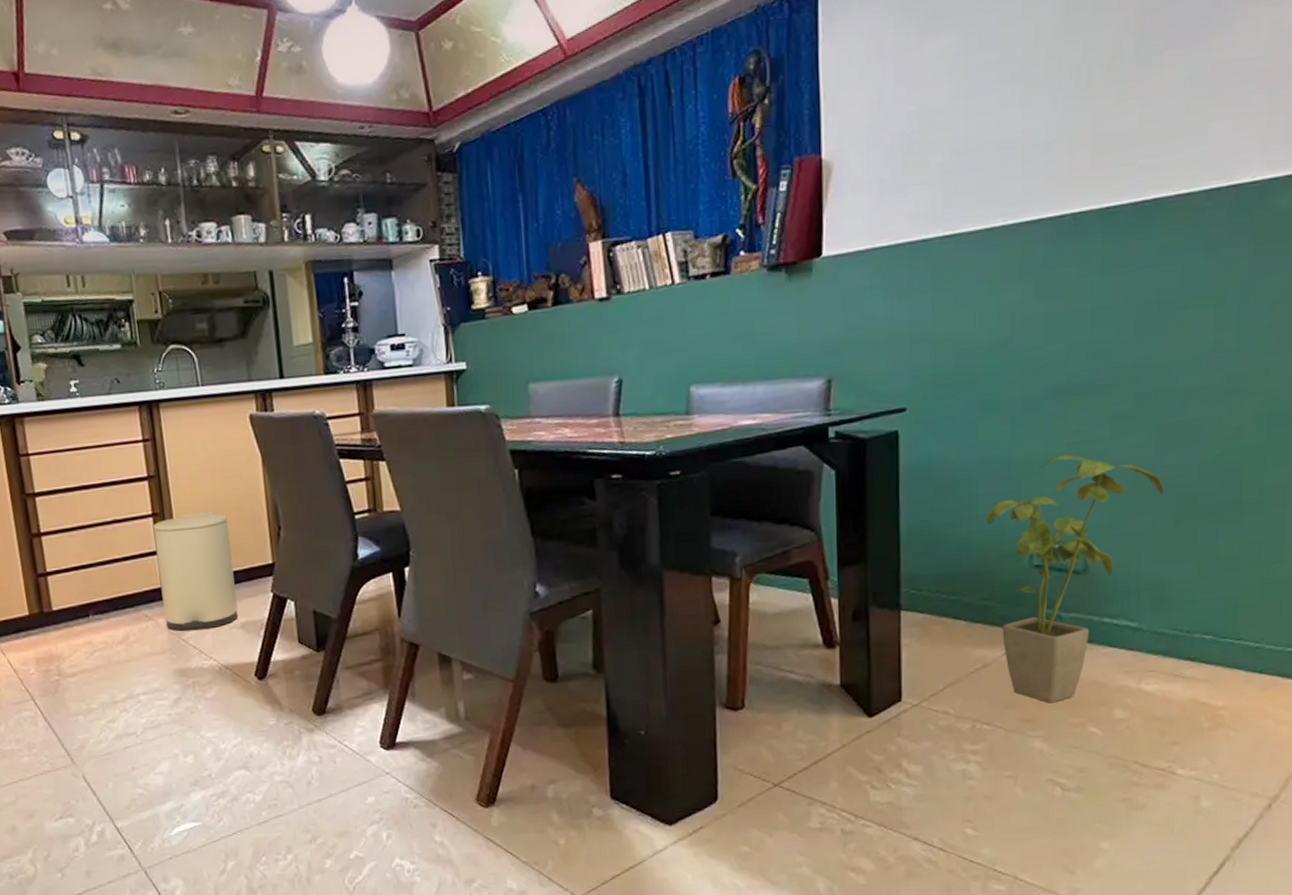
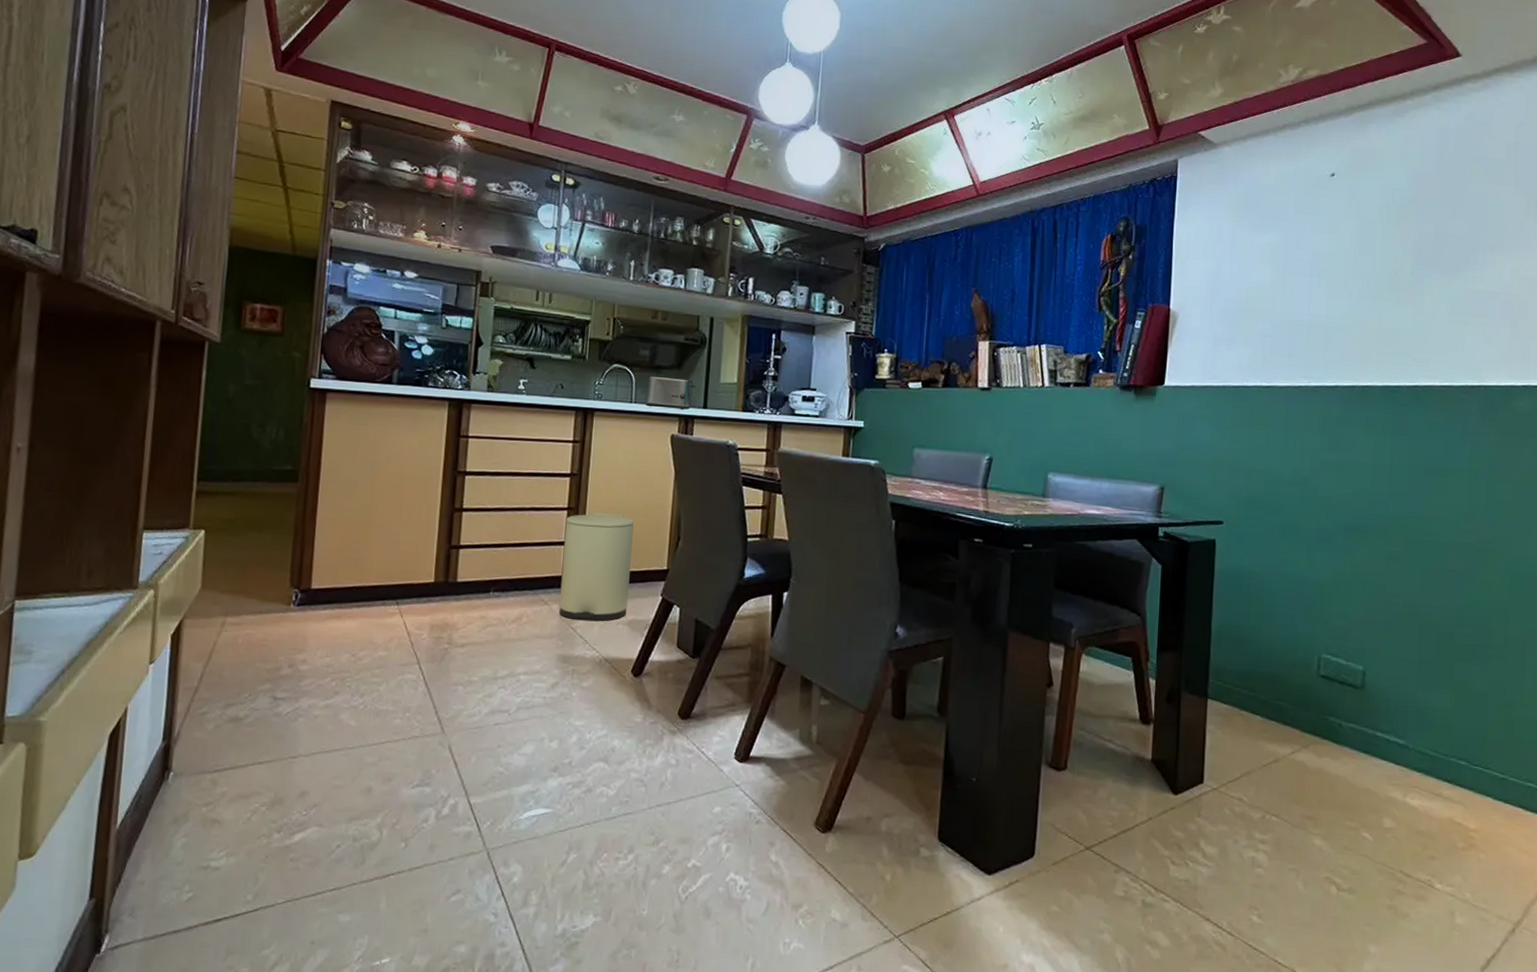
toaster: none [210,348,267,388] -> present [645,375,696,411]
house plant: present [987,454,1163,703] -> none [1284,582,1428,805]

